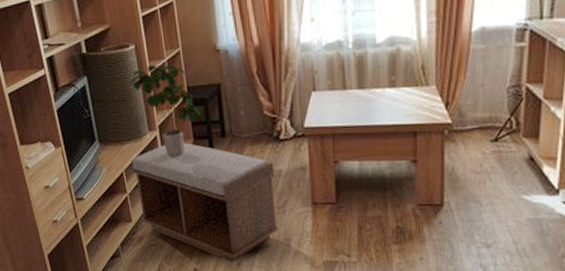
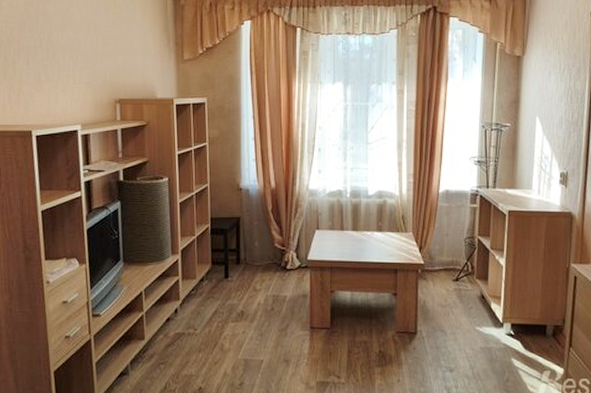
bench: present [130,142,279,263] -> none [151,266,280,382]
potted plant: present [131,64,204,157] -> none [161,196,223,279]

